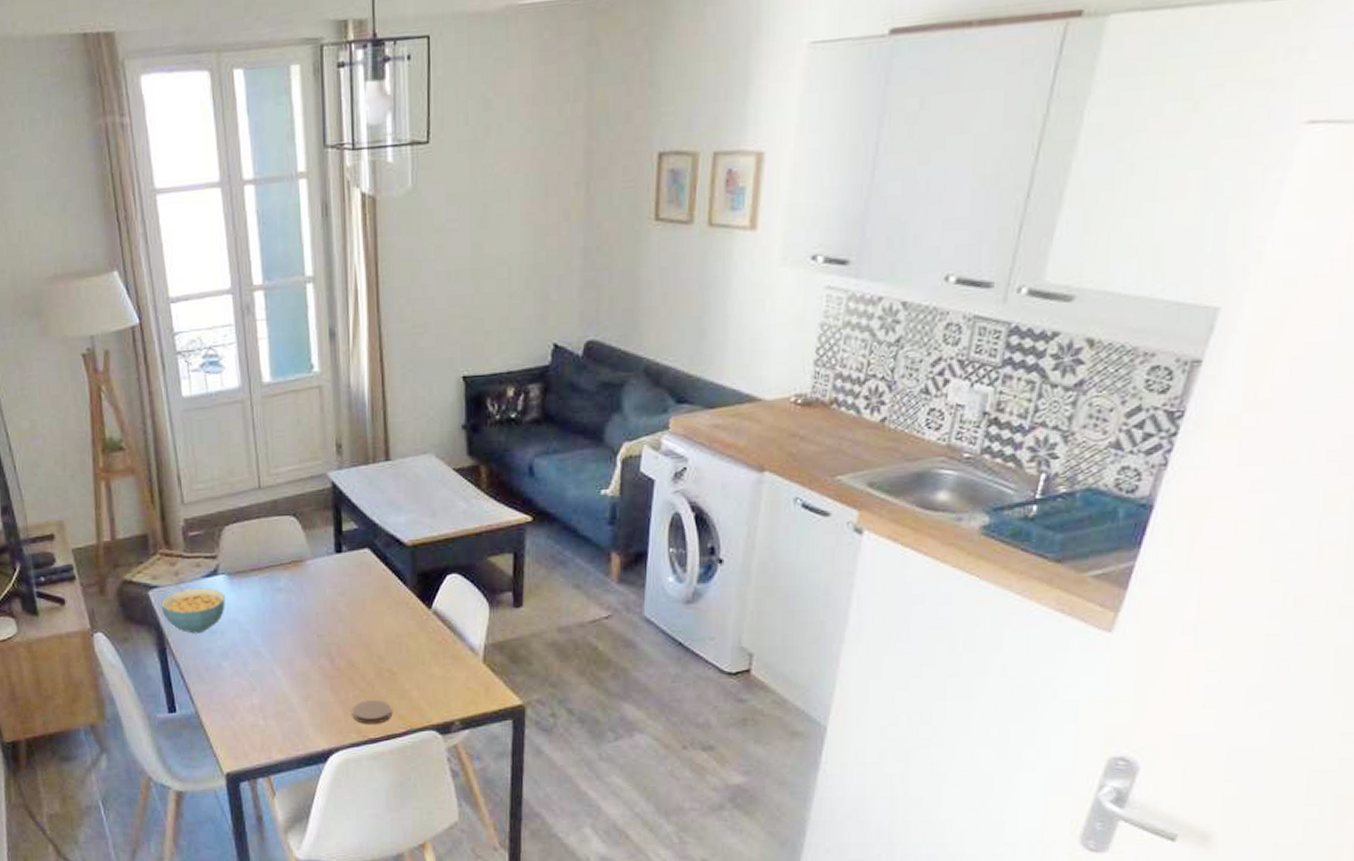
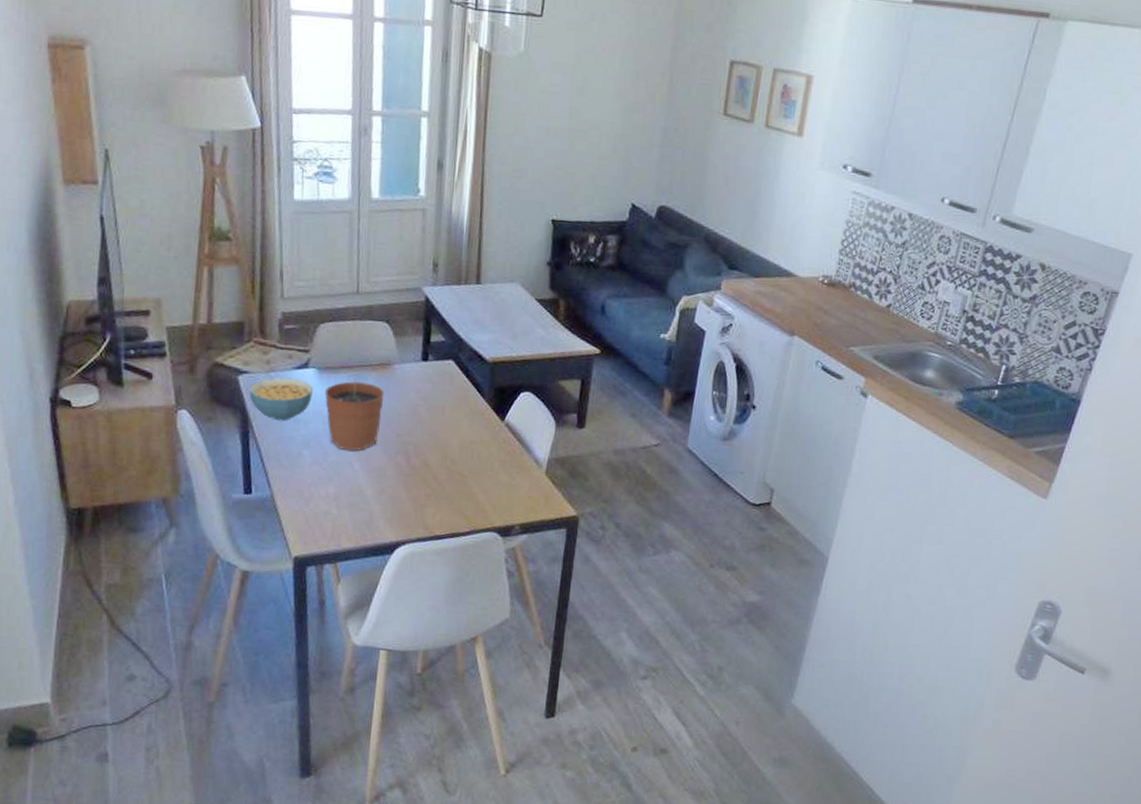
plant pot: none [237,564,300,658] -> present [324,364,385,451]
coaster: present [352,700,392,724] -> none [421,499,459,522]

